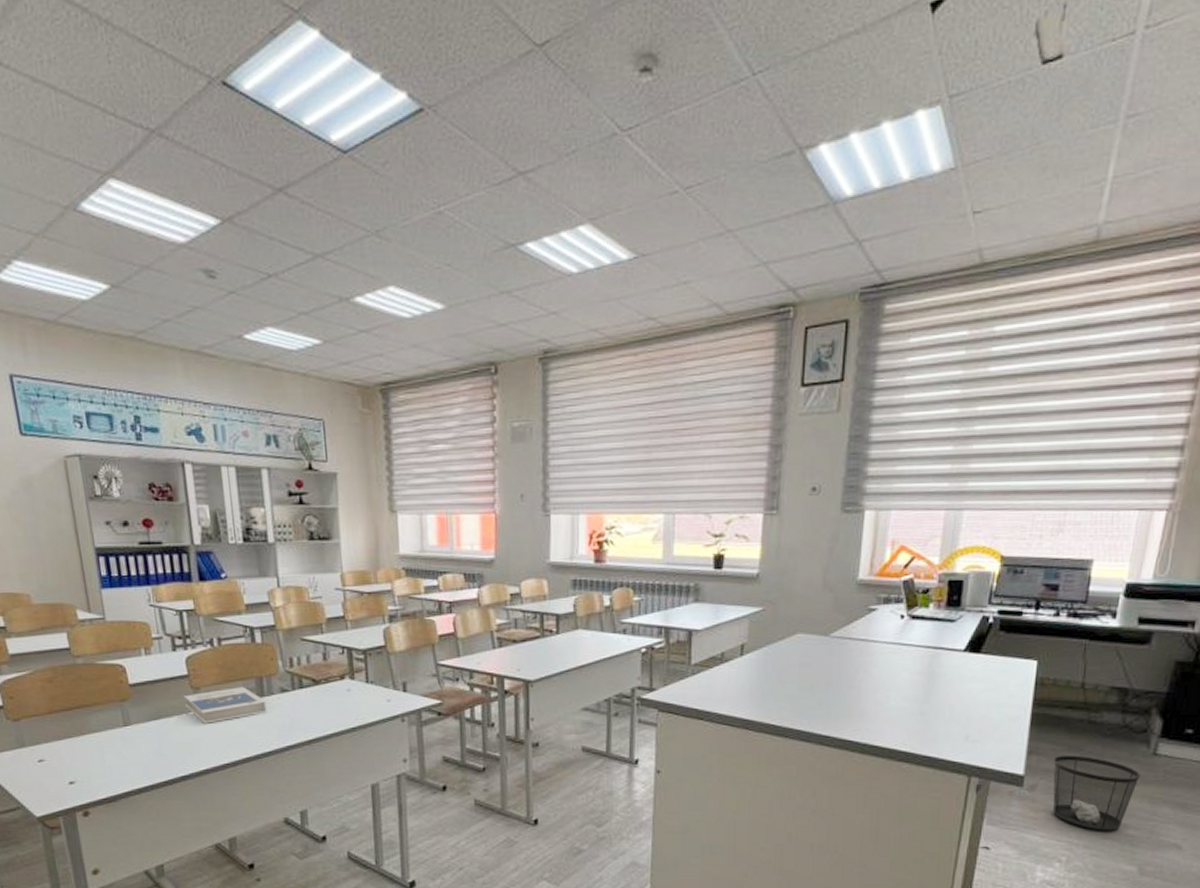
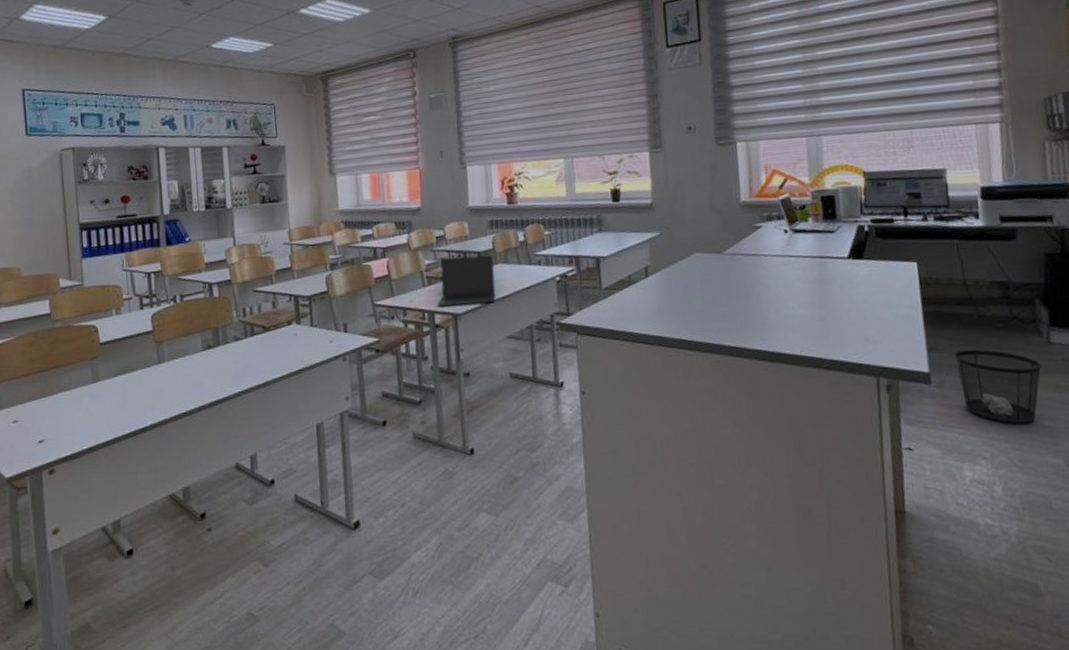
hardback book: present [183,686,267,724] -> none [147,337,222,375]
laptop: none [508,618,574,672] -> present [438,254,496,307]

